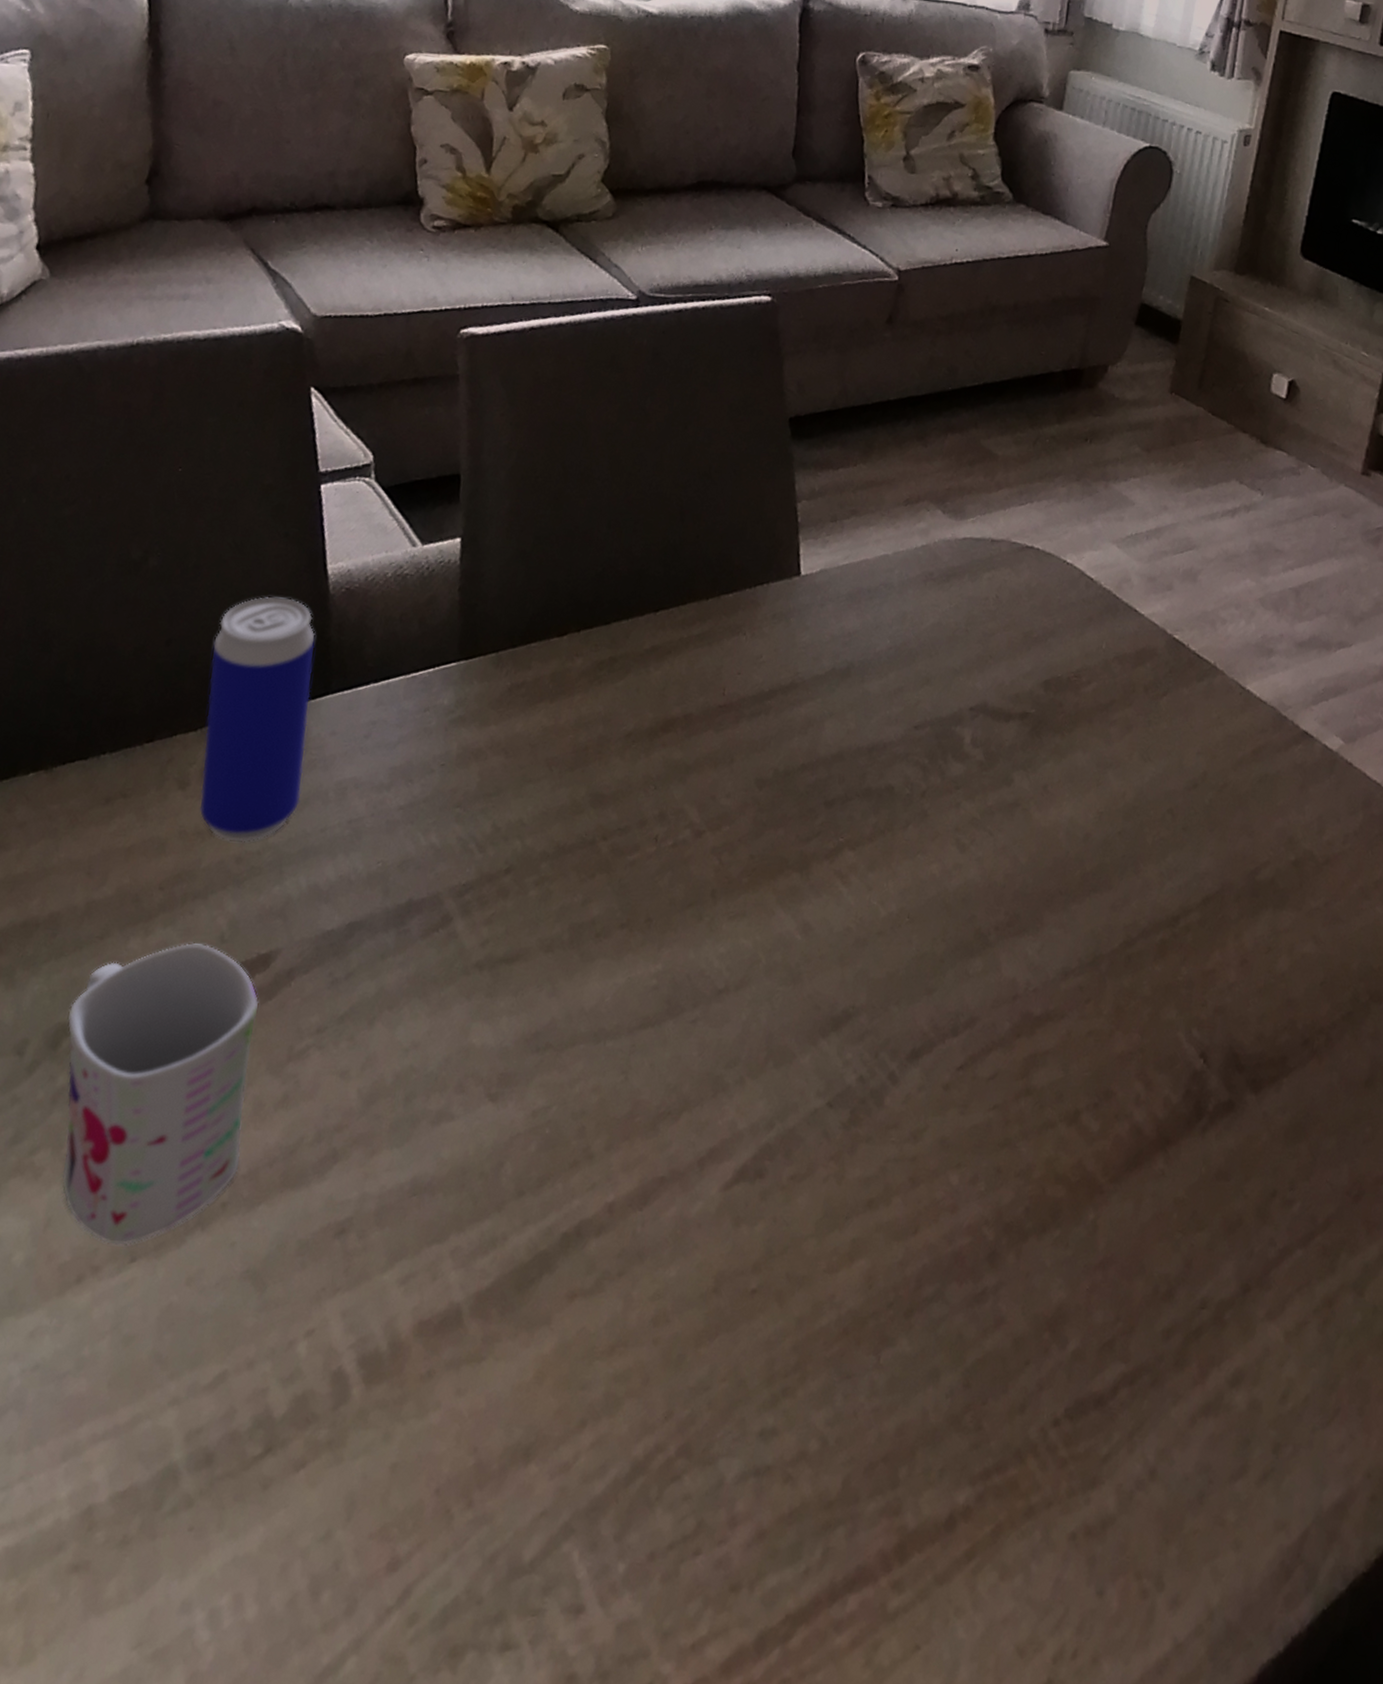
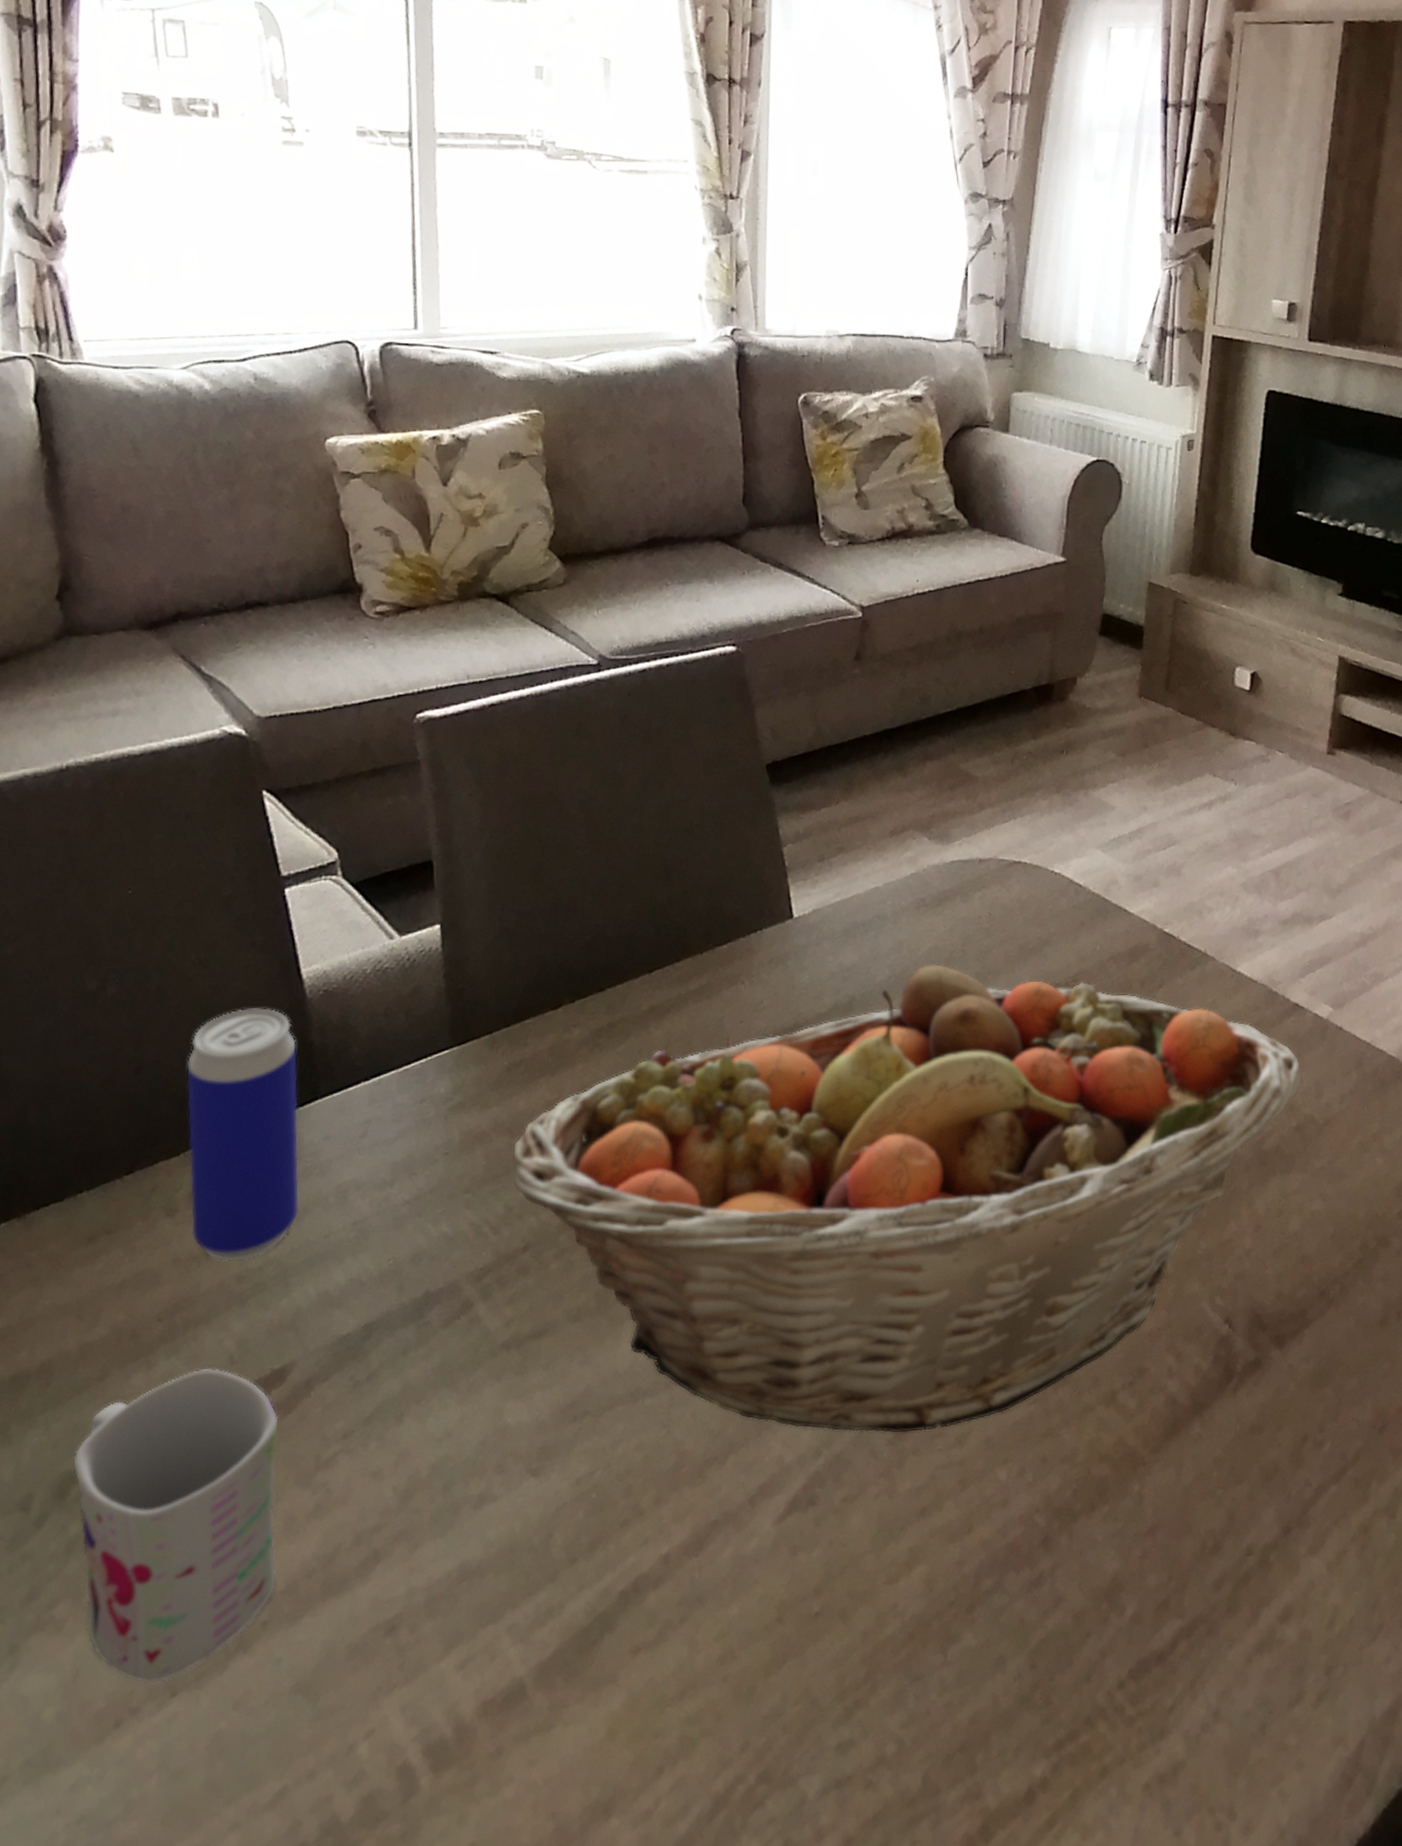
fruit basket: none [503,640,1305,1120] -> present [513,964,1302,1434]

